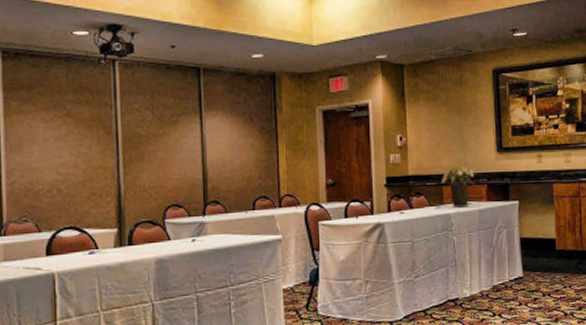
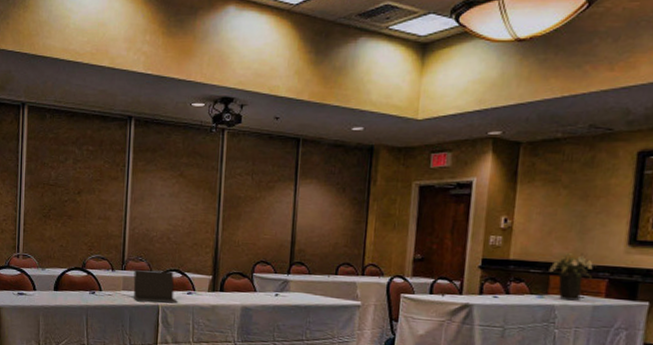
laptop: none [17,230,78,273] -> present [133,269,178,304]

